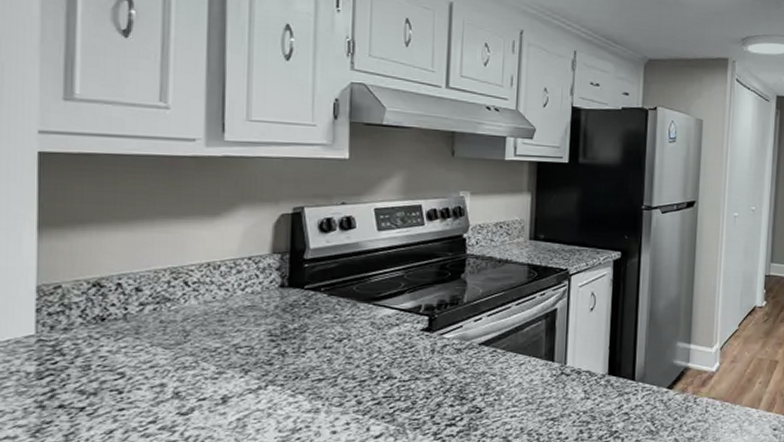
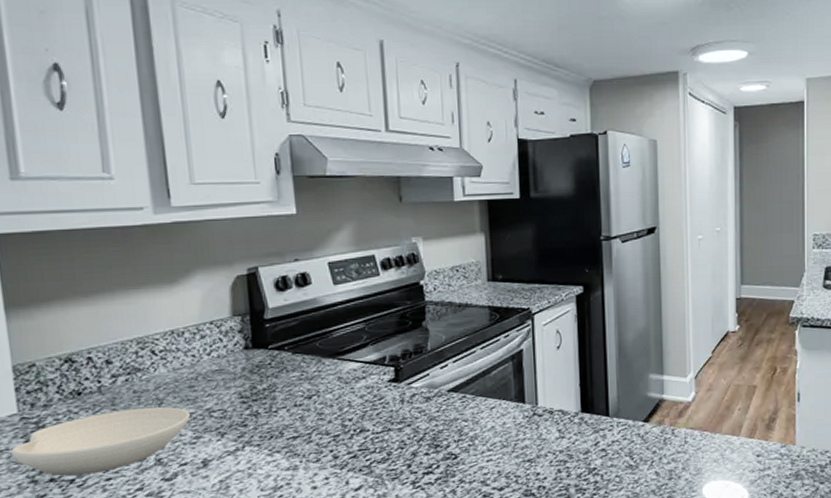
bowl: none [22,338,215,403] -> present [11,406,190,476]

